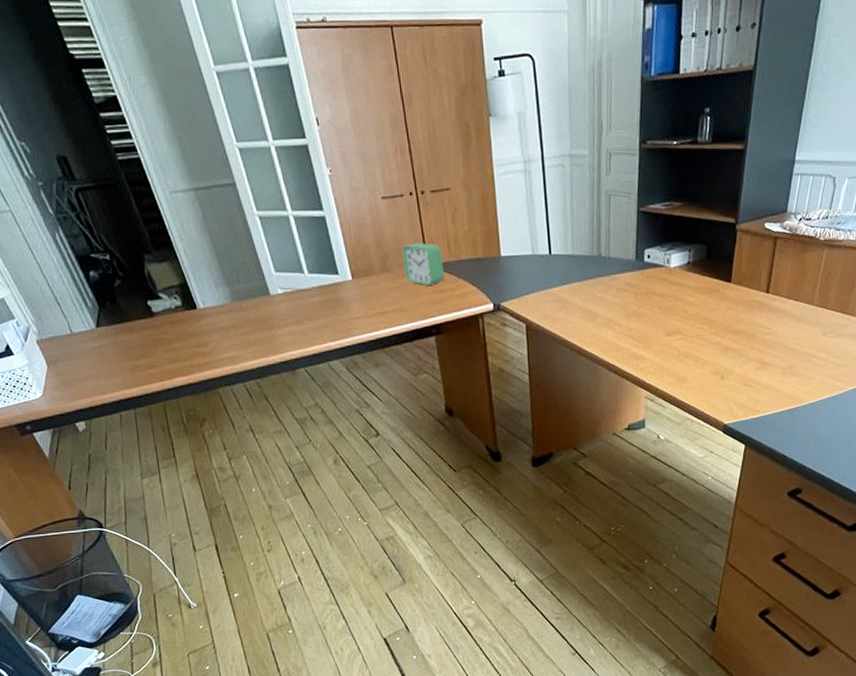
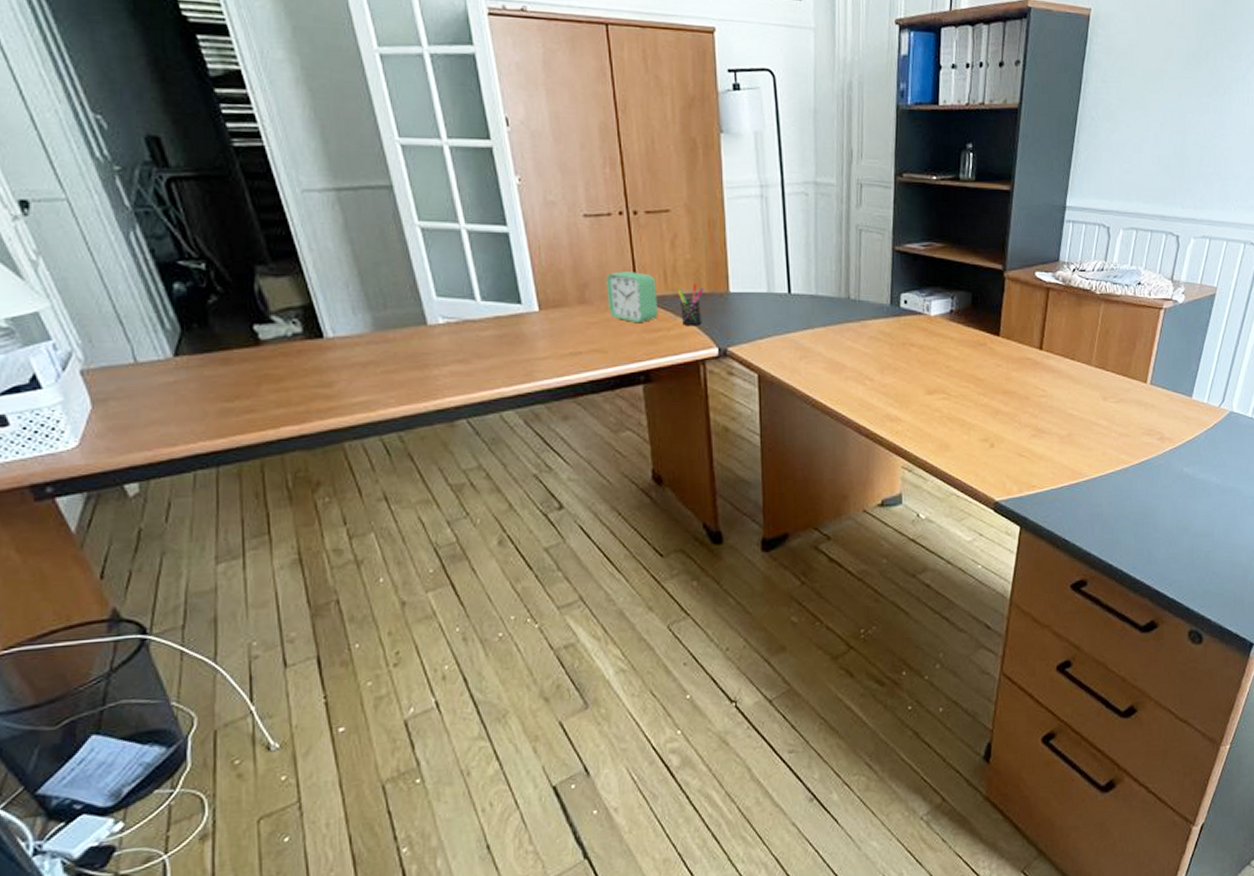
pen holder: none [460,250,481,286] -> present [678,283,705,325]

